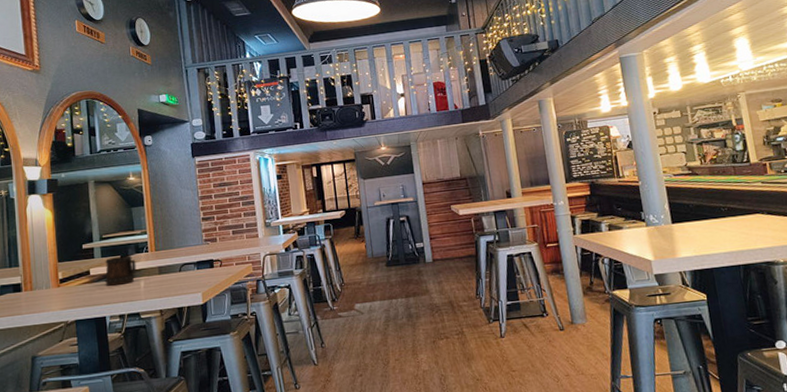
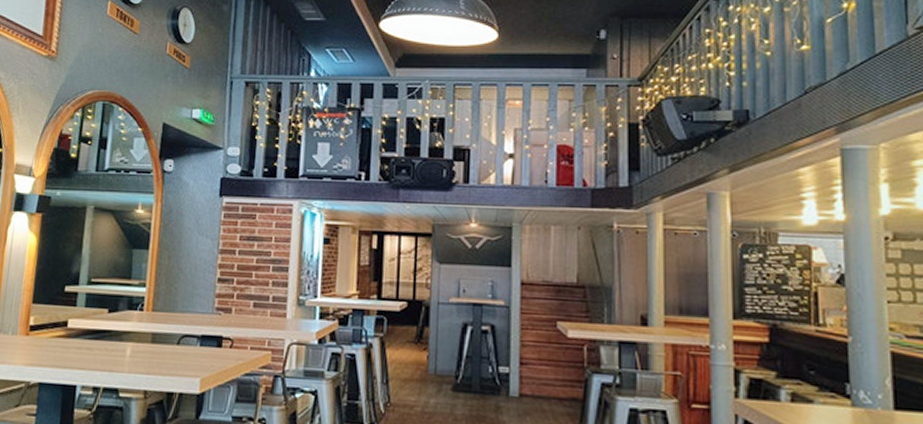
beer mug: present [105,256,137,287] -> none [83,309,126,349]

